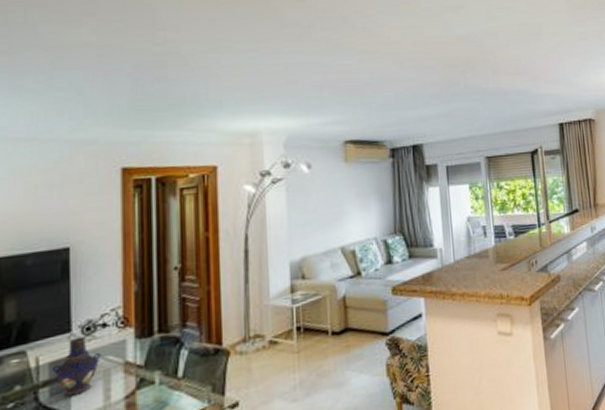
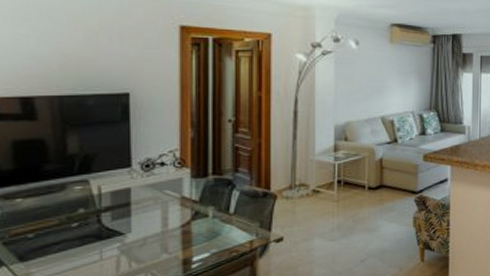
vase: present [51,336,101,397] -> none [113,172,160,221]

